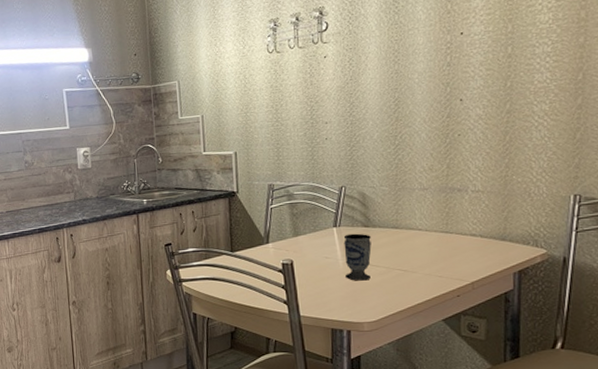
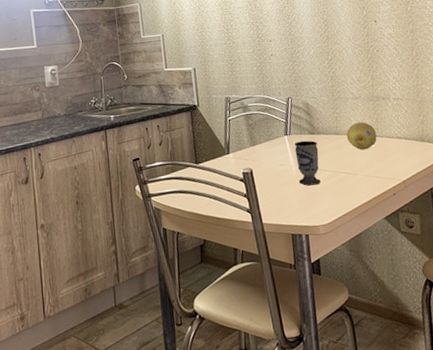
fruit: none [407,216,445,247] -> present [346,122,377,150]

